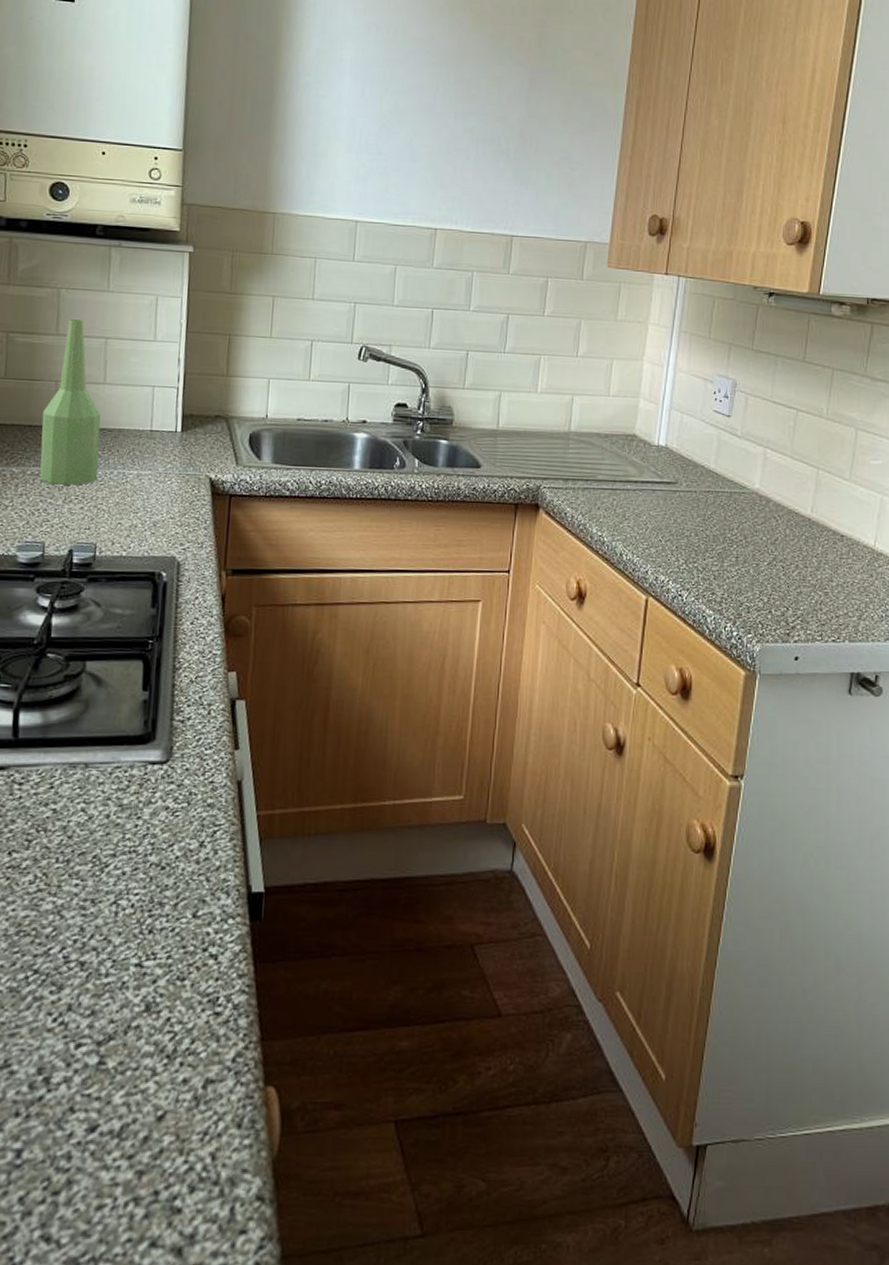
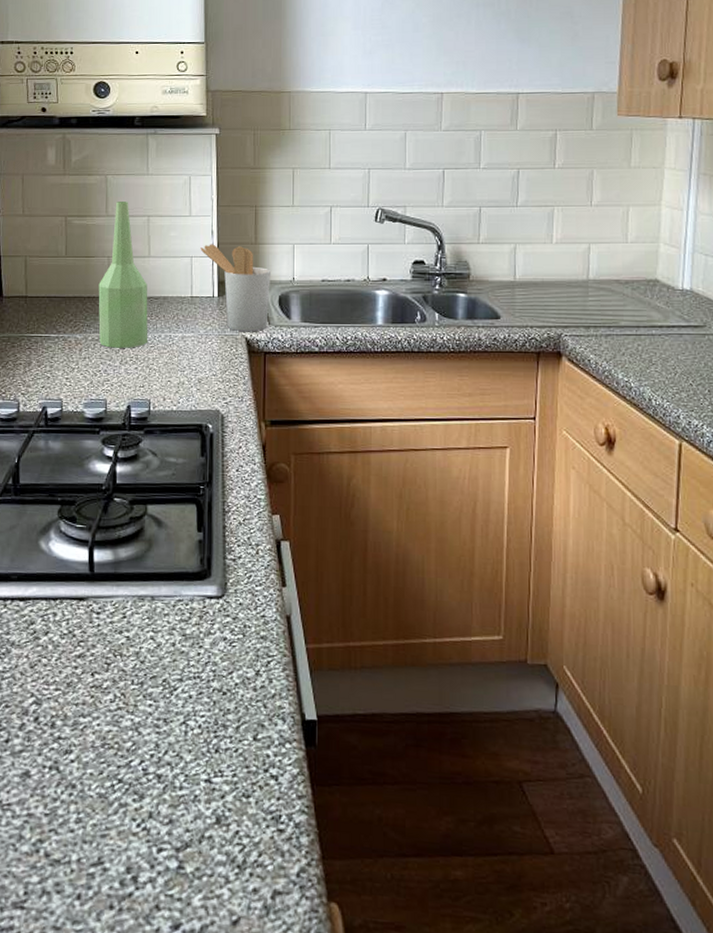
utensil holder: none [164,373,242,472] -> present [200,244,270,332]

